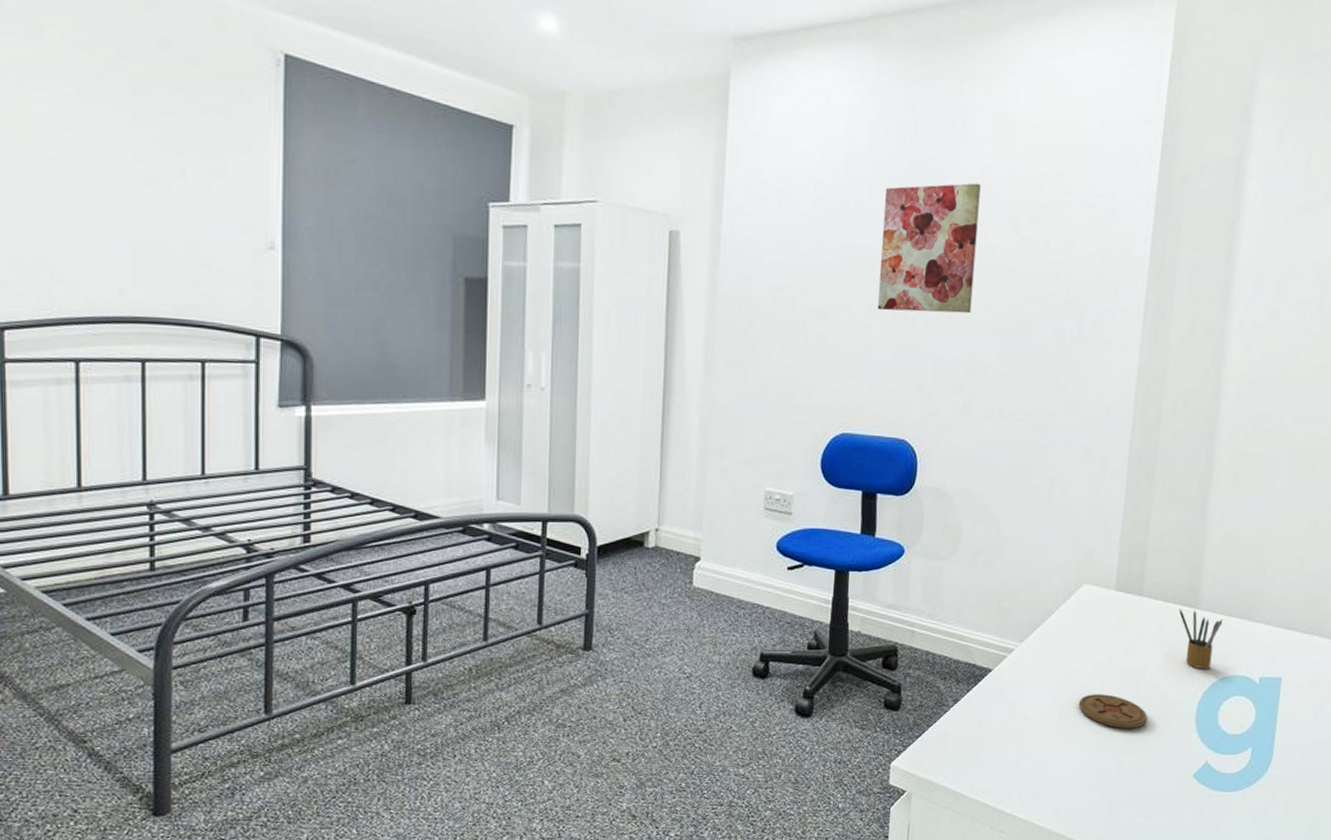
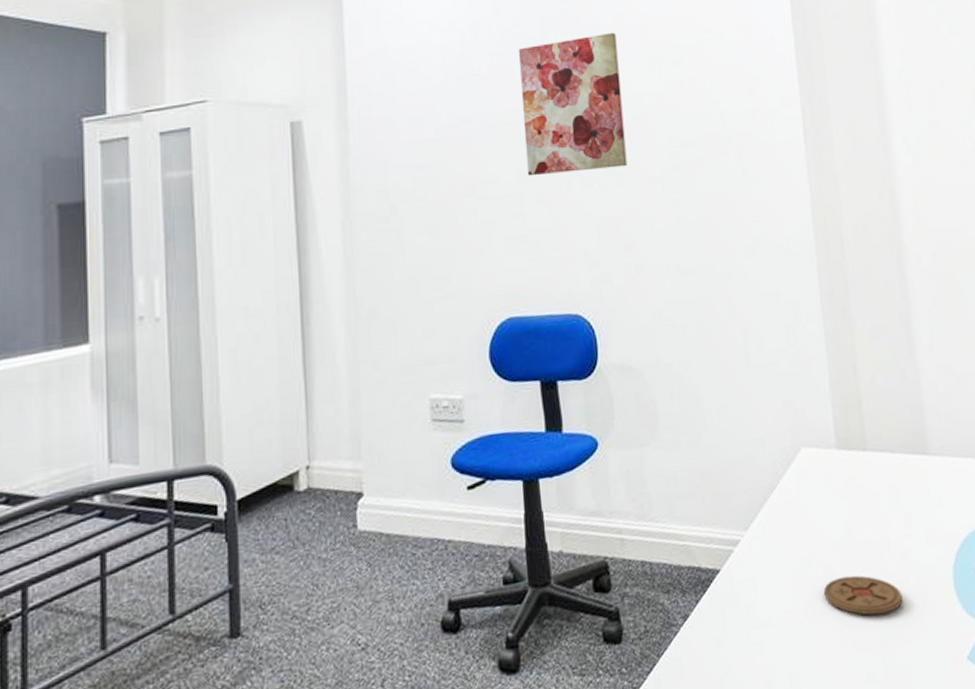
pencil box: present [1179,608,1223,670] -> none [909,457,958,526]

